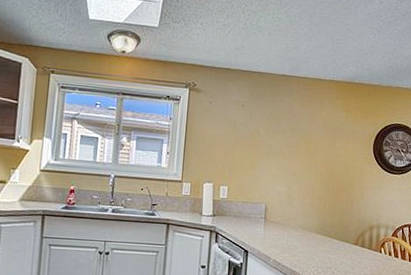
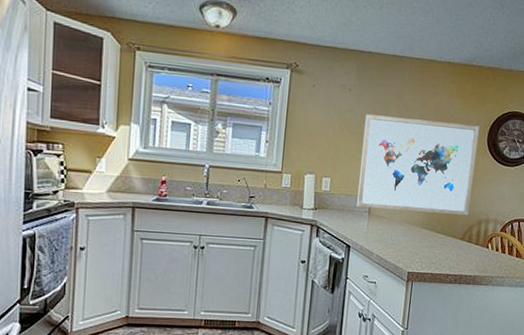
wall art: none [253,127,365,221] -> present [357,114,479,215]

